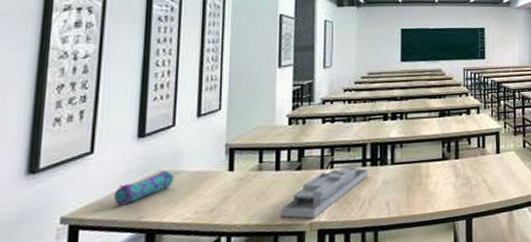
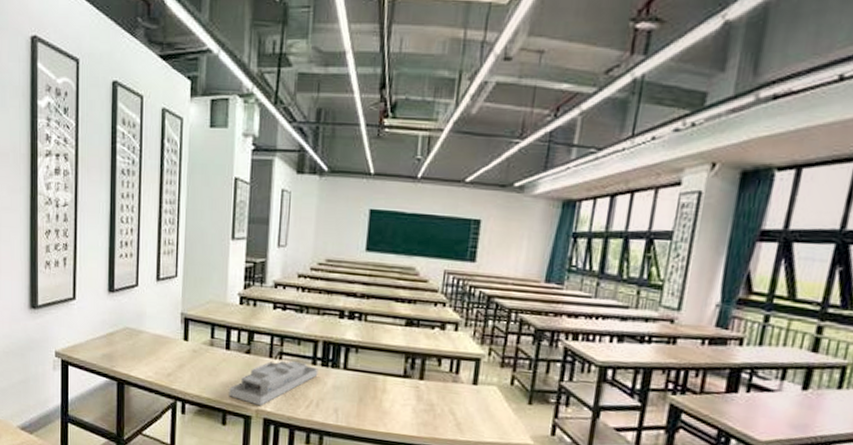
pencil case: present [113,170,175,206] -> none [92,327,138,353]

